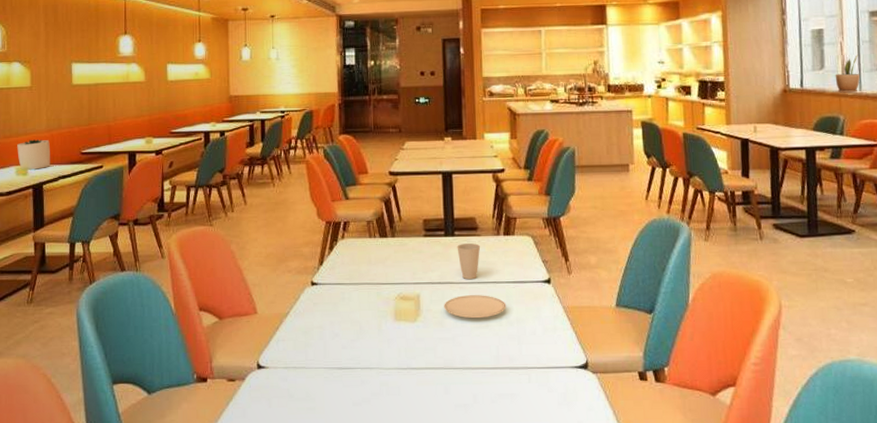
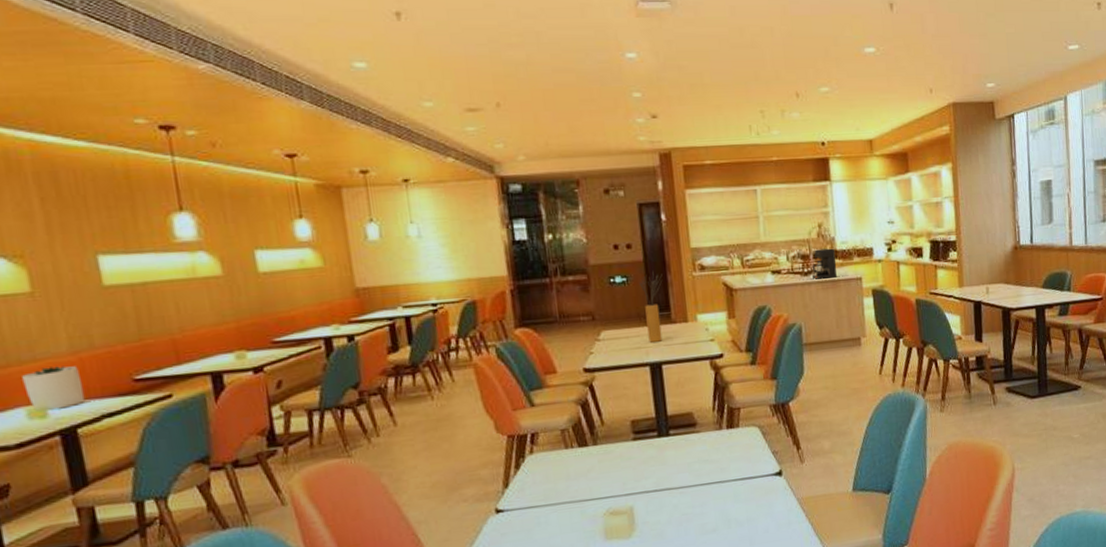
vase: none [439,95,458,154] -> present [639,271,663,343]
plate: present [444,295,507,319] -> none [662,497,735,526]
cup: present [457,243,481,280] -> none [673,441,702,483]
coffee maker: none [587,83,610,111] -> present [813,248,838,280]
potted plant: present [835,55,860,93] -> none [1062,206,1086,247]

